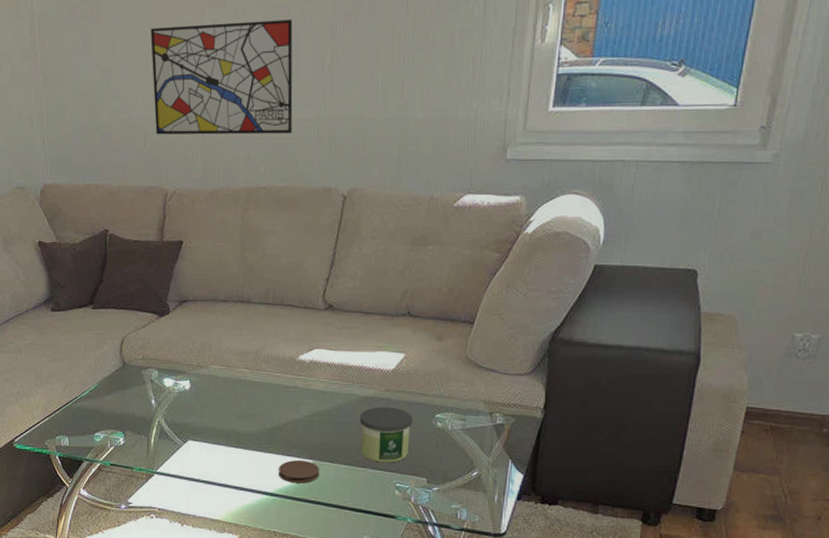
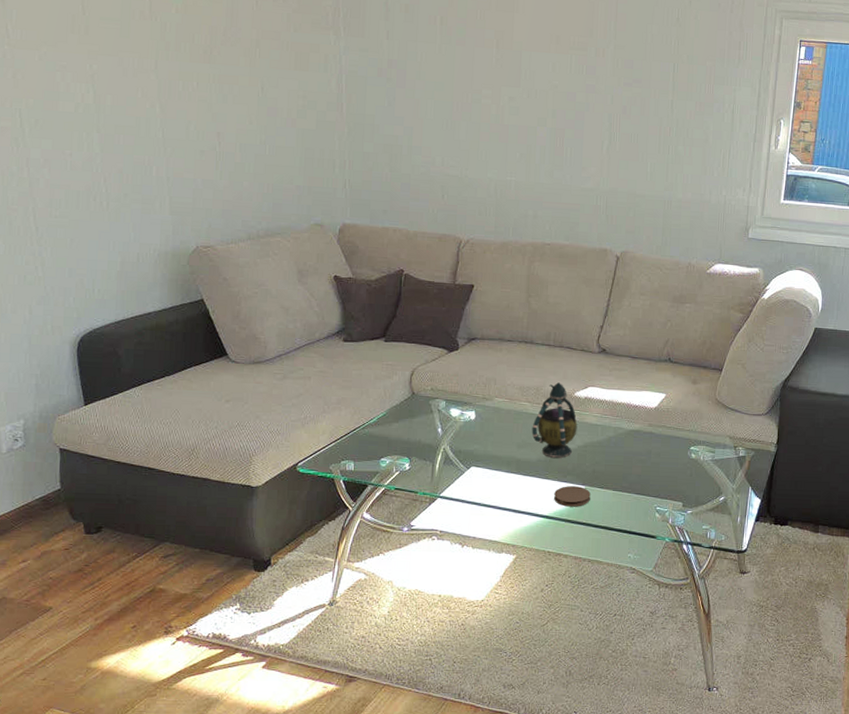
wall art: present [150,19,293,135] -> none [451,97,578,200]
teapot: none [251,345,303,429] -> present [531,382,578,458]
candle: present [359,407,414,463] -> none [626,439,672,489]

